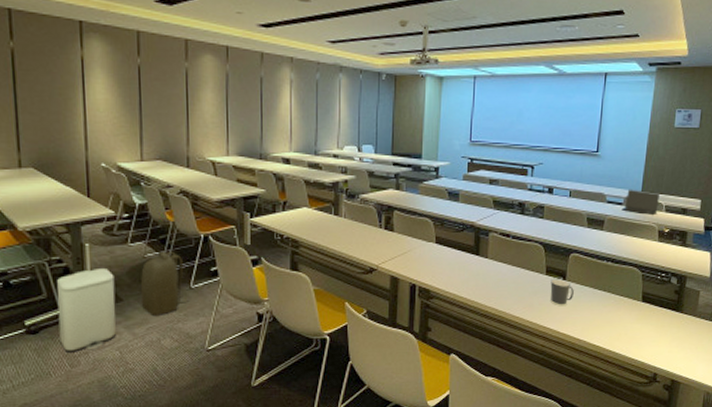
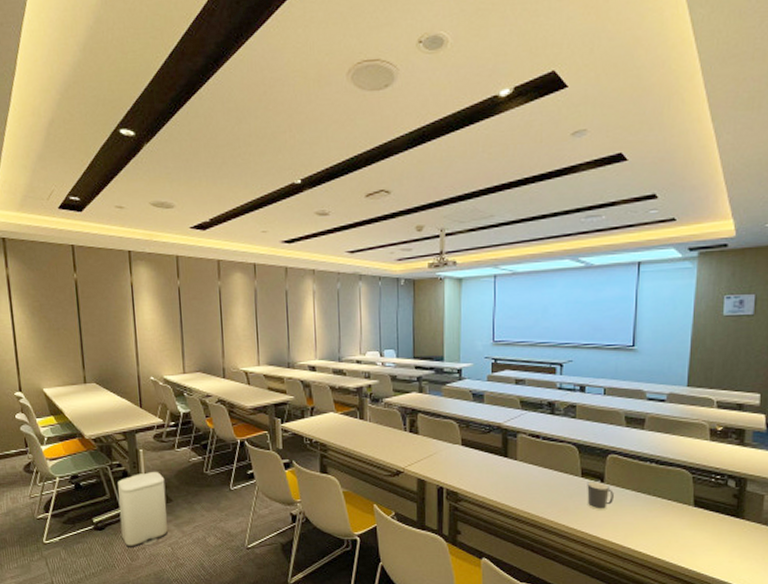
backpack: present [140,251,190,315] -> none [187,455,230,515]
laptop: present [622,189,660,216] -> none [665,384,709,413]

